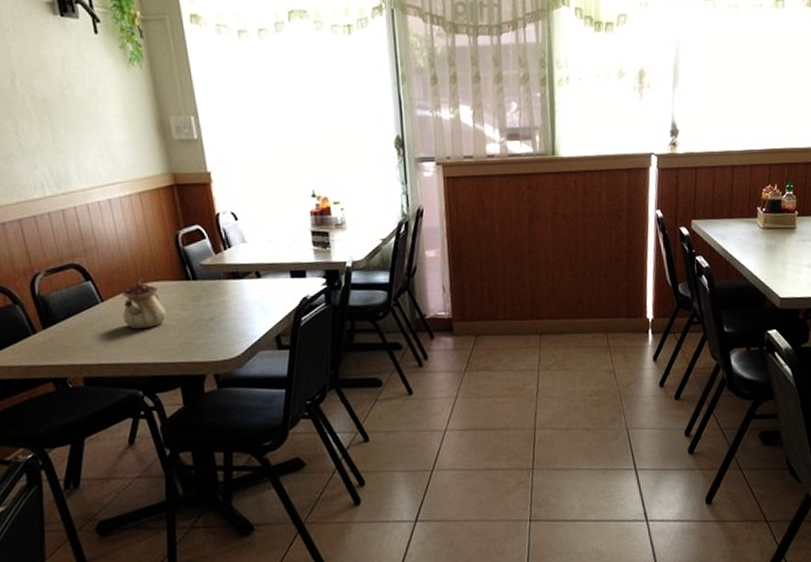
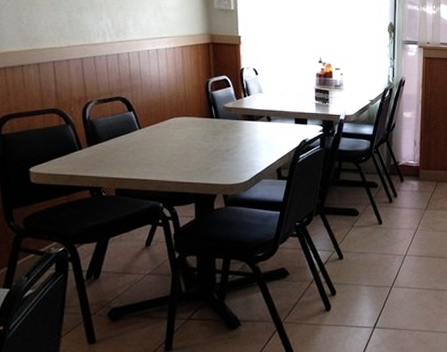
teapot: present [120,278,167,329] -> none [155,113,191,153]

